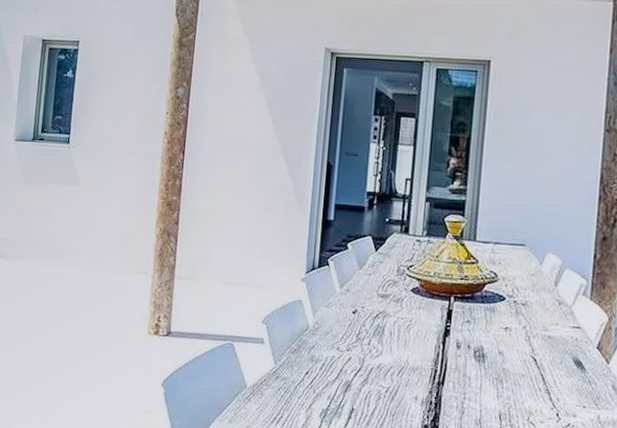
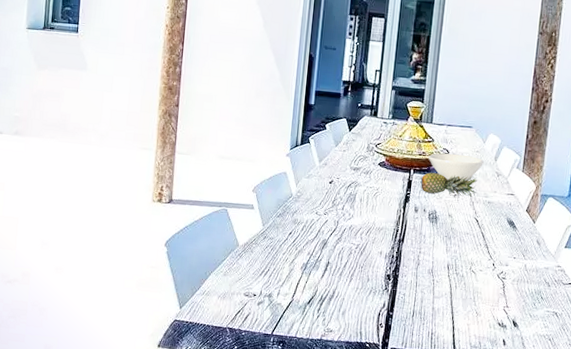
fruit: none [463,300,534,331] -> present [421,172,477,197]
bowl: none [471,277,542,311] -> present [428,153,485,182]

